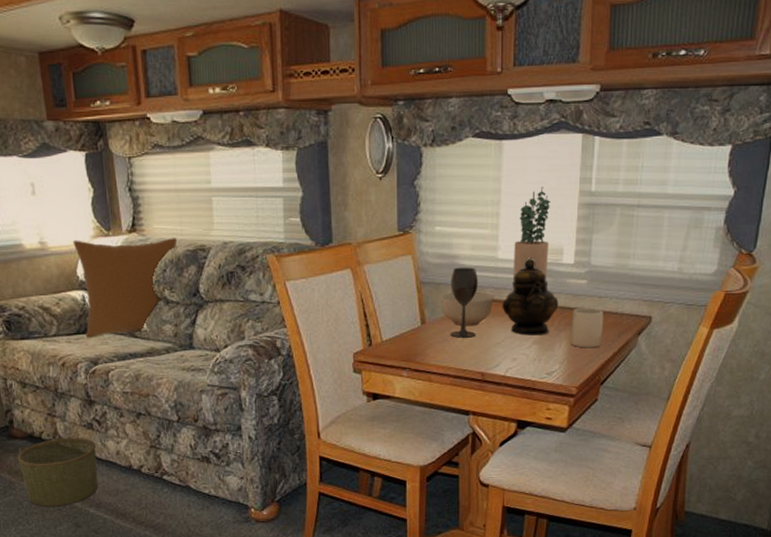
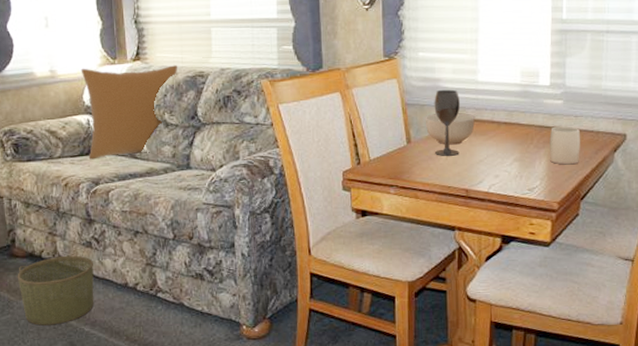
teapot: present [502,258,559,335] -> none [483,80,537,153]
vase: present [512,187,550,292] -> none [492,15,526,112]

